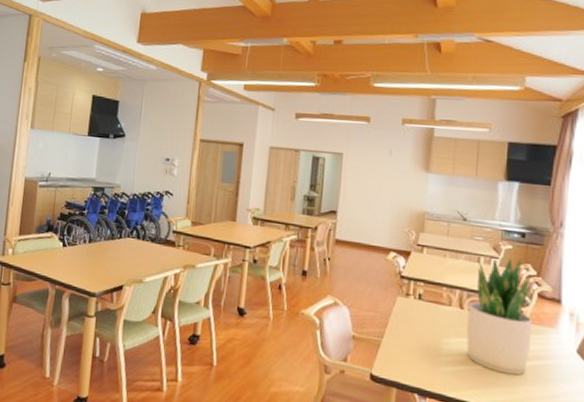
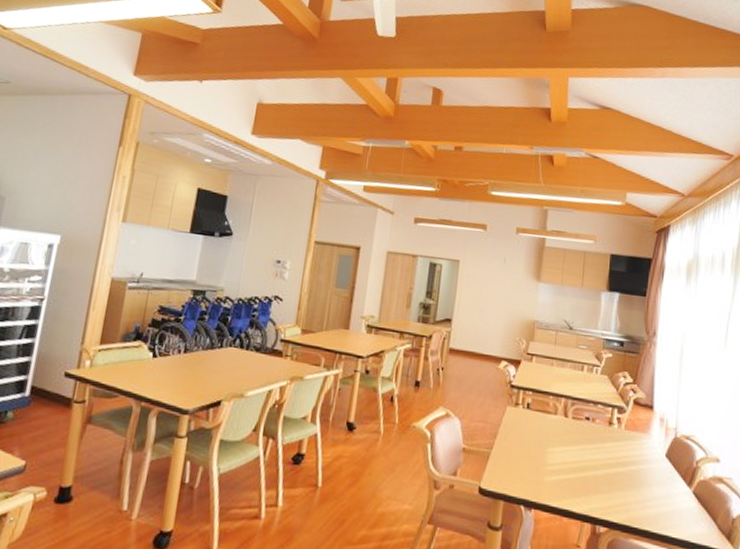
planter: present [466,259,533,376] -> none [569,367,630,482]

